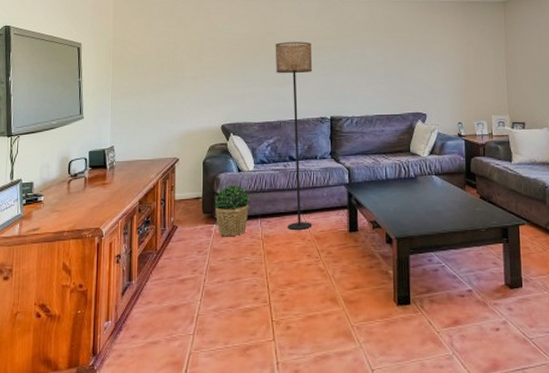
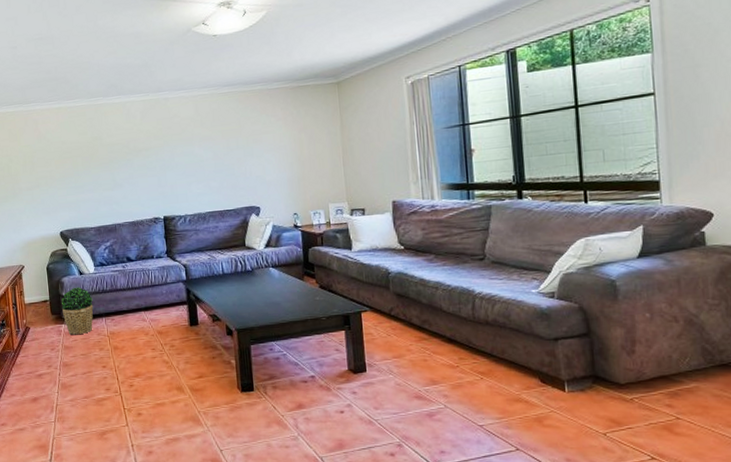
floor lamp: present [275,41,313,230] -> none [103,143,154,326]

